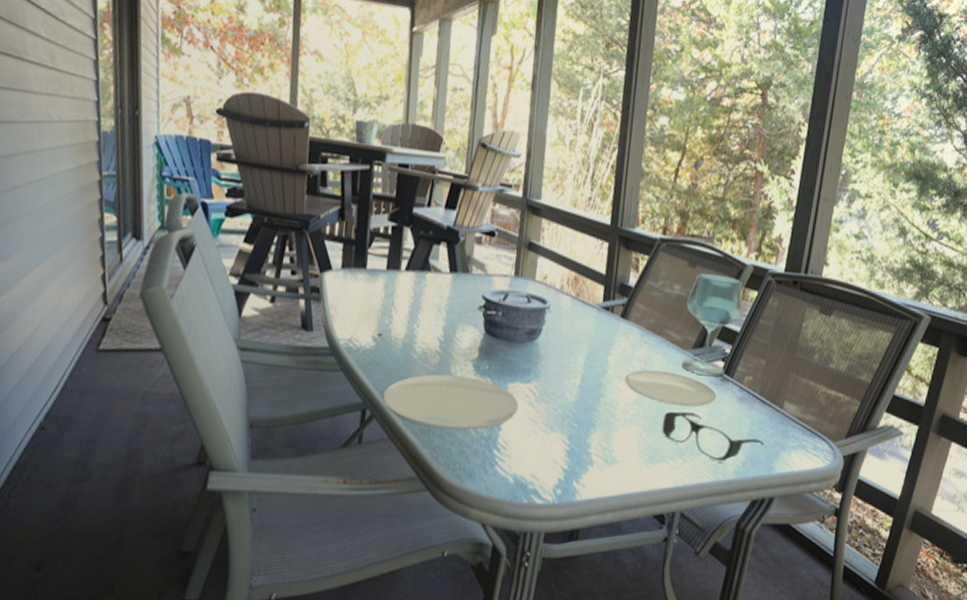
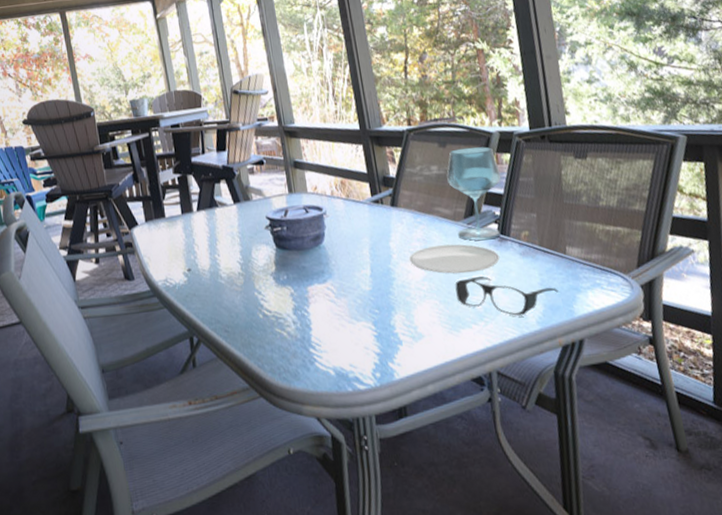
plate: present [382,374,519,431] -> none [203,288,323,341]

